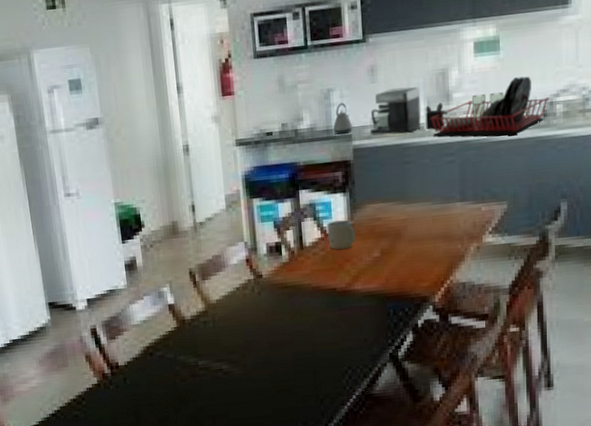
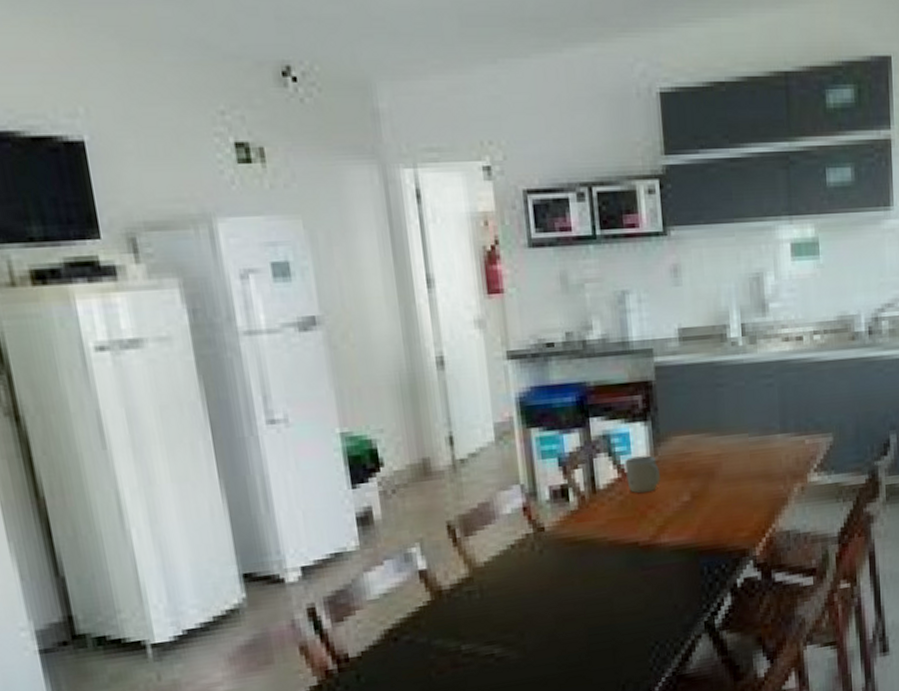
kettle: present [333,102,352,134] -> none [630,309,653,348]
coffee maker: present [370,86,421,135] -> none [674,292,734,351]
dish rack: present [425,76,549,137] -> none [738,286,874,356]

